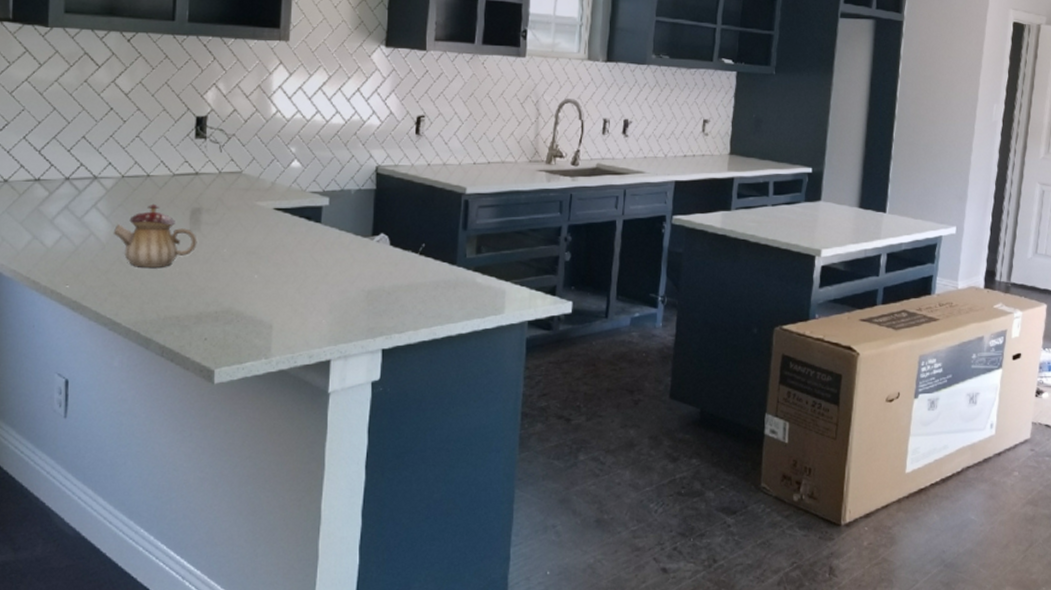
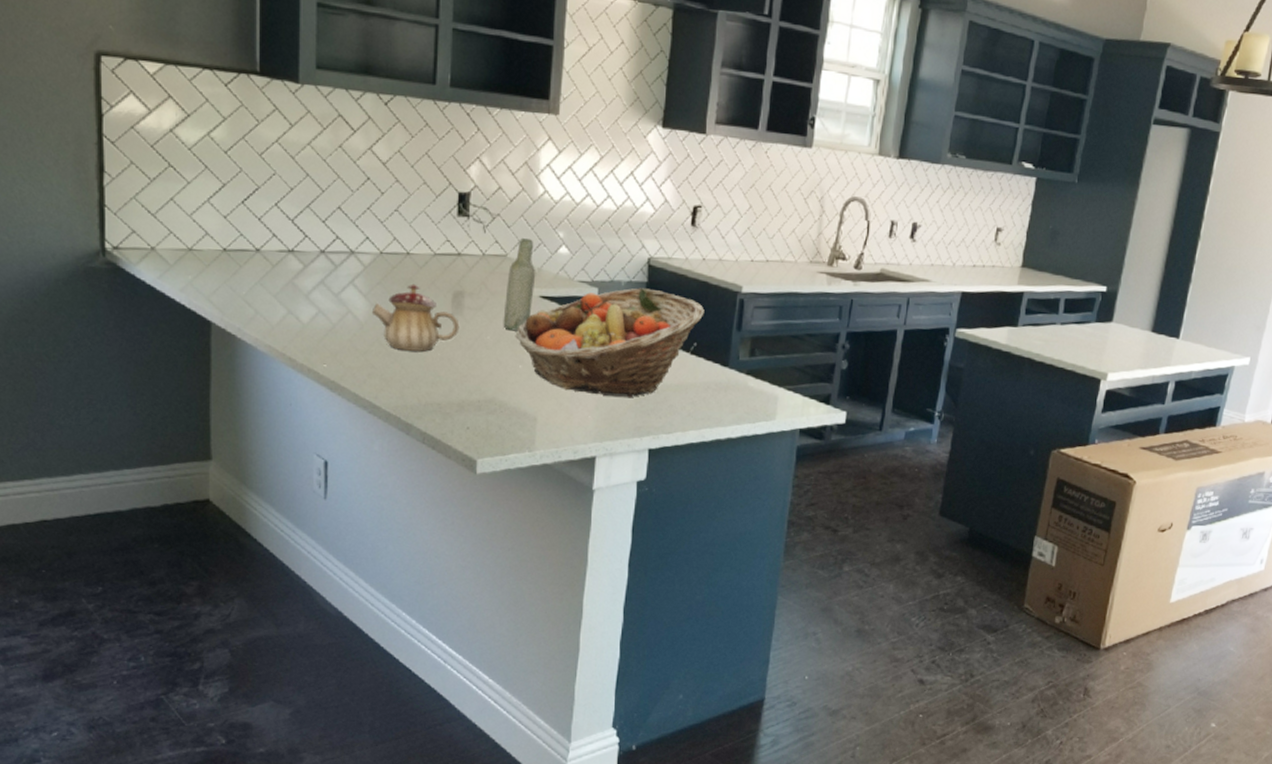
bottle: none [239,154,270,243] -> present [503,237,536,331]
fruit basket: none [250,195,431,301] -> present [515,288,705,398]

